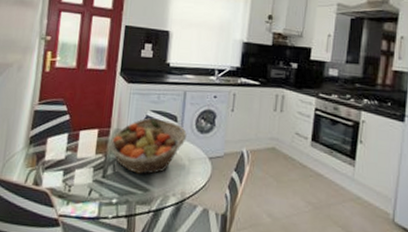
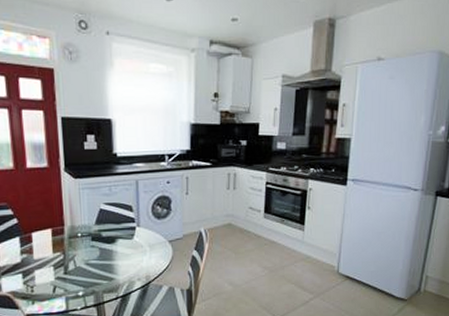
fruit basket: present [109,118,187,175] -> none [66,210,144,266]

